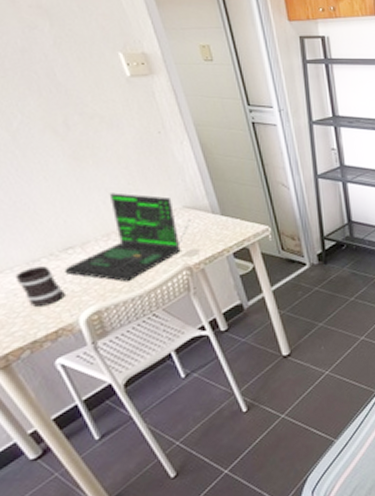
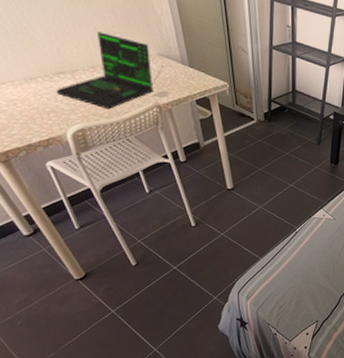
mug: present [15,266,65,307] -> none [15,84,56,118]

